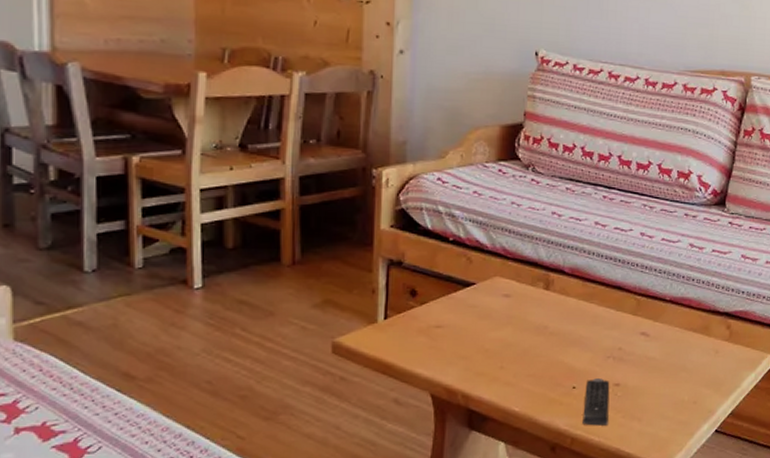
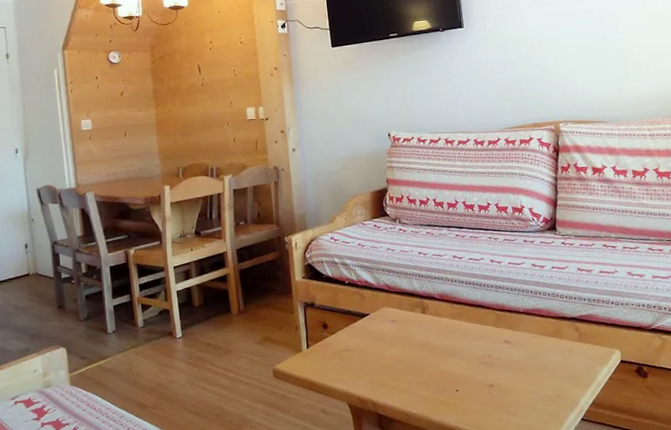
remote control: present [582,378,610,426] -> none [466,381,490,421]

